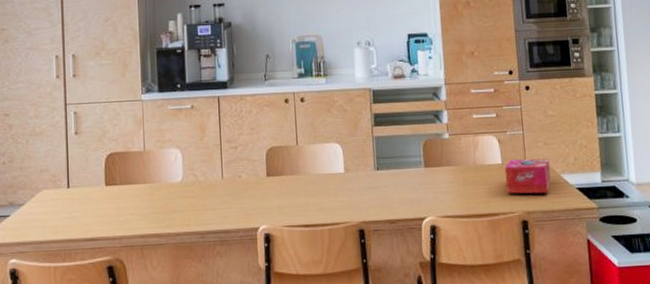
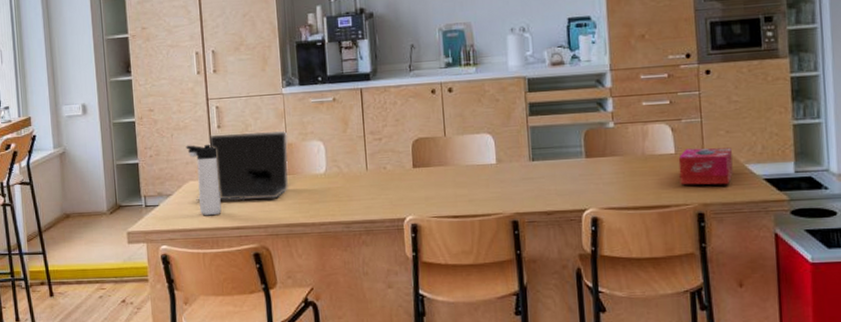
thermos bottle: none [41,150,76,227] -> present [186,144,222,216]
laptop: none [48,138,145,212] -> present [195,131,289,202]

